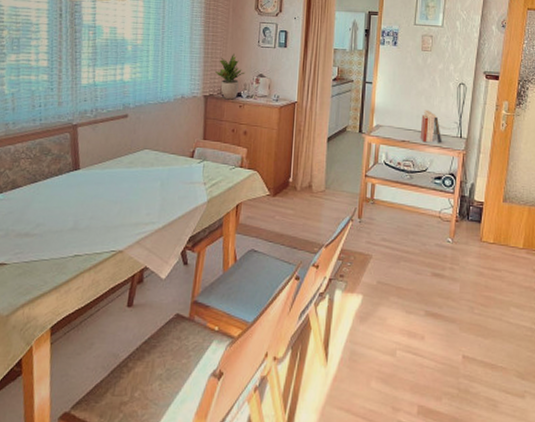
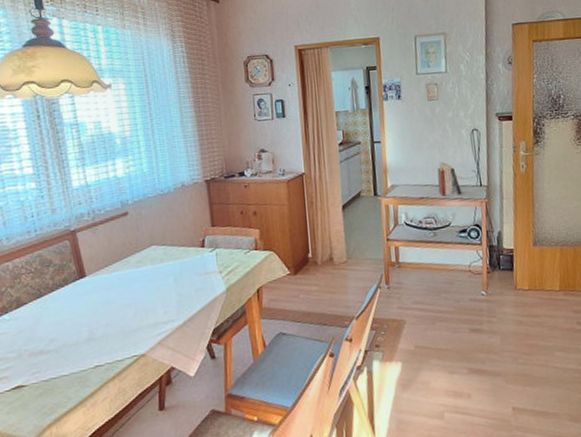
potted plant: present [215,54,246,100] -> none [213,132,246,182]

